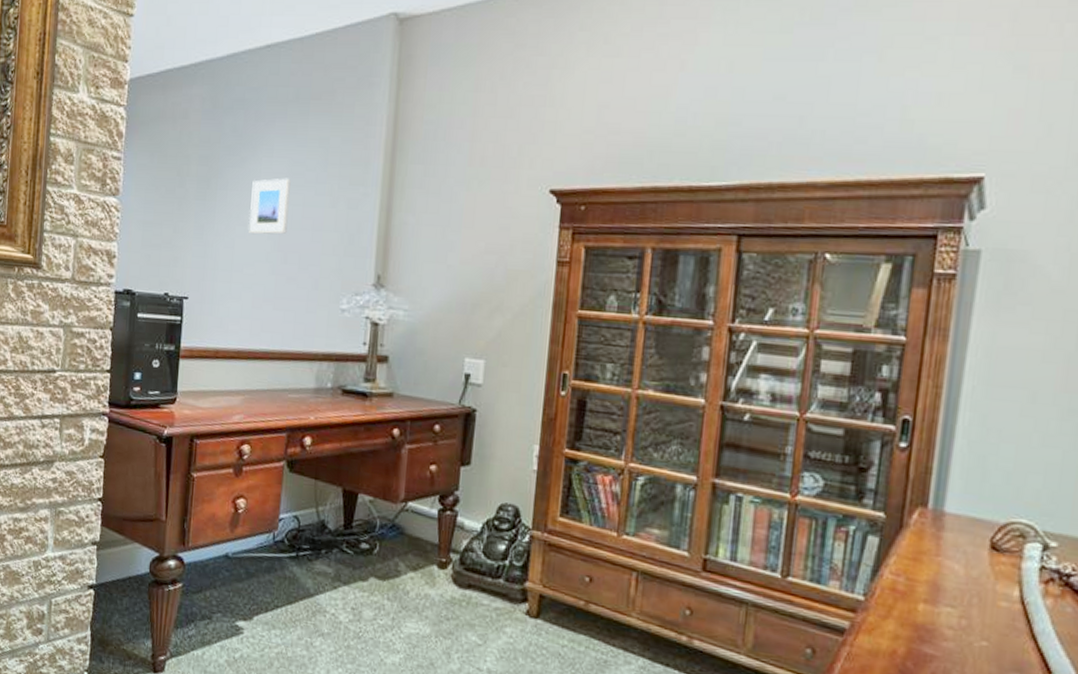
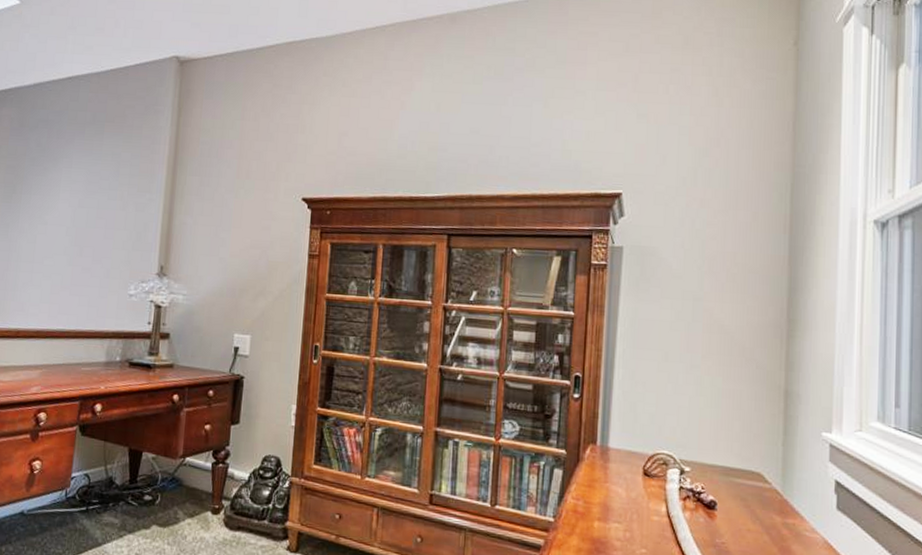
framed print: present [248,178,291,235] -> none [49,185,87,232]

